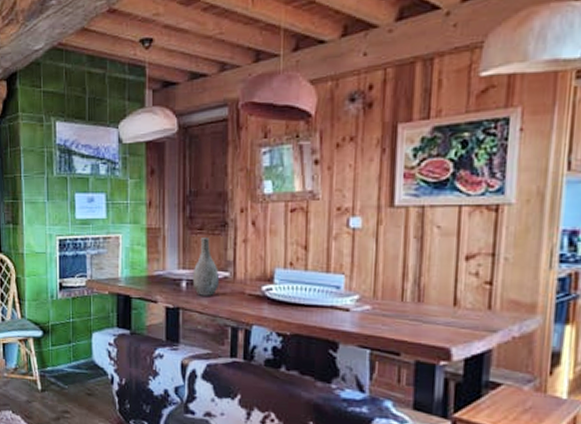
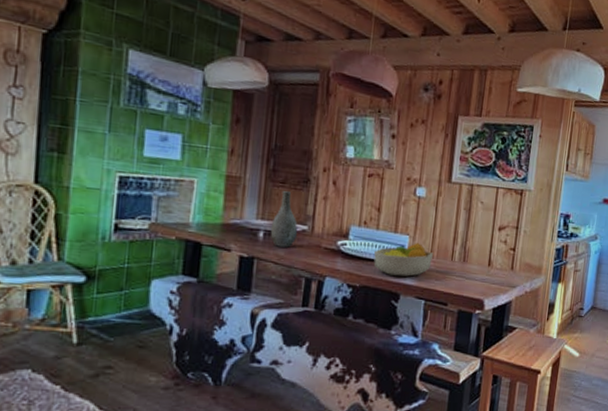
fruit bowl: none [303,281,377,322] -> present [373,242,433,277]

